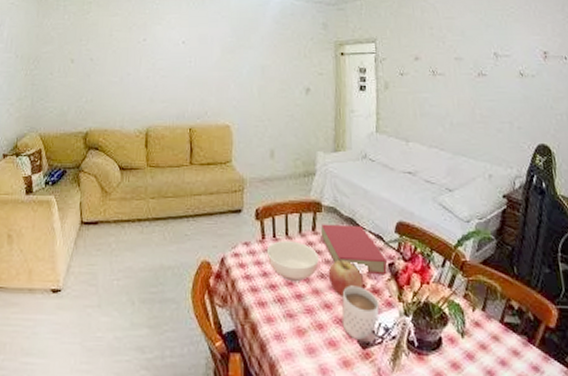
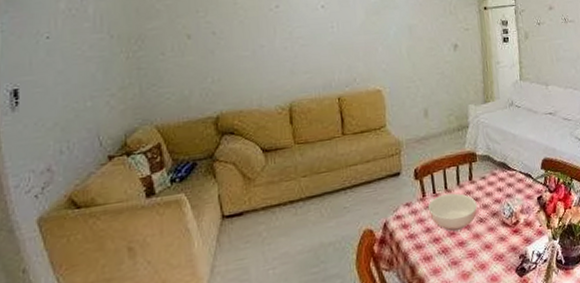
book: present [320,224,387,275] -> none [477,168,537,210]
fruit: present [328,257,363,298] -> none [486,200,518,236]
mug: present [341,285,380,343] -> none [500,222,532,272]

